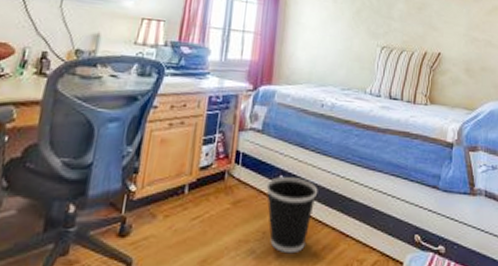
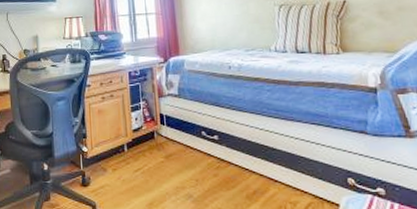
wastebasket: present [266,177,318,254] -> none [191,132,240,198]

